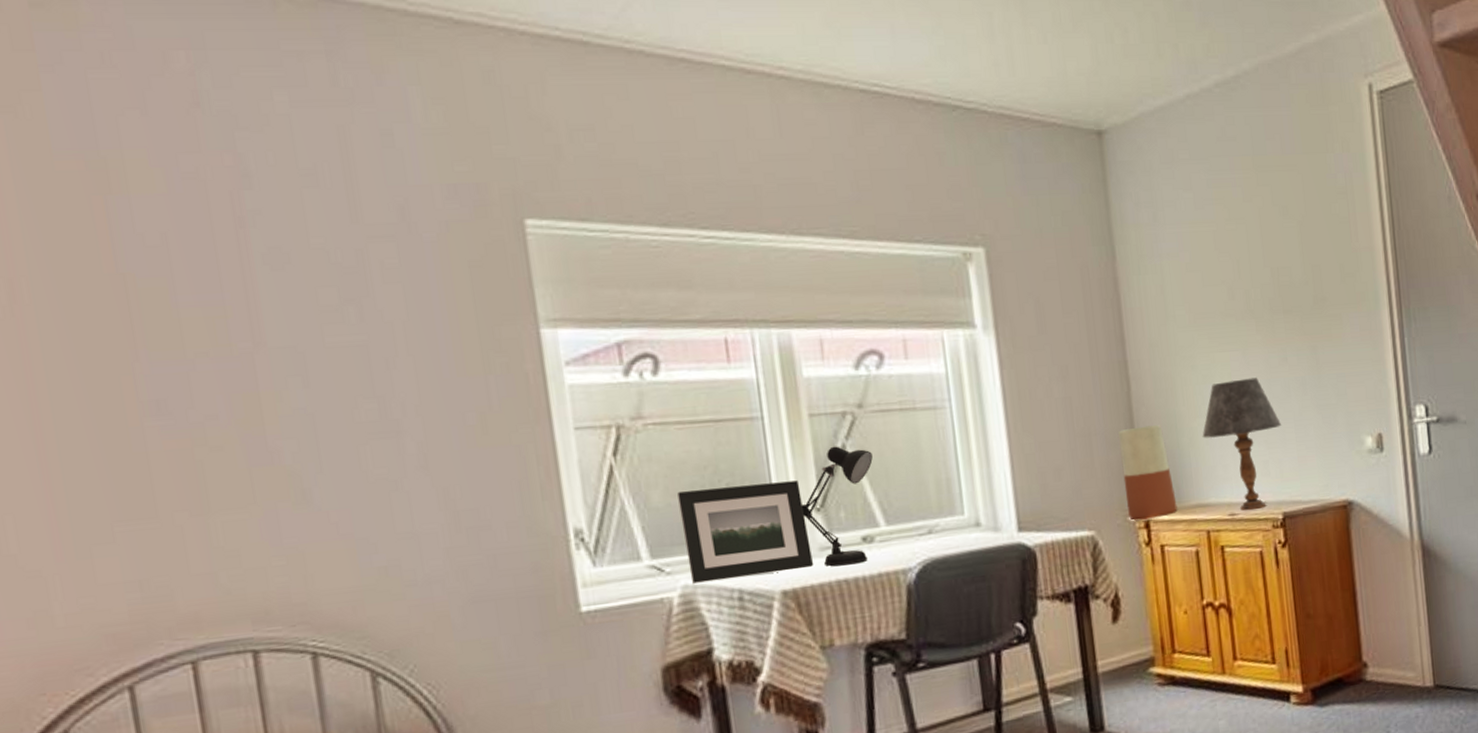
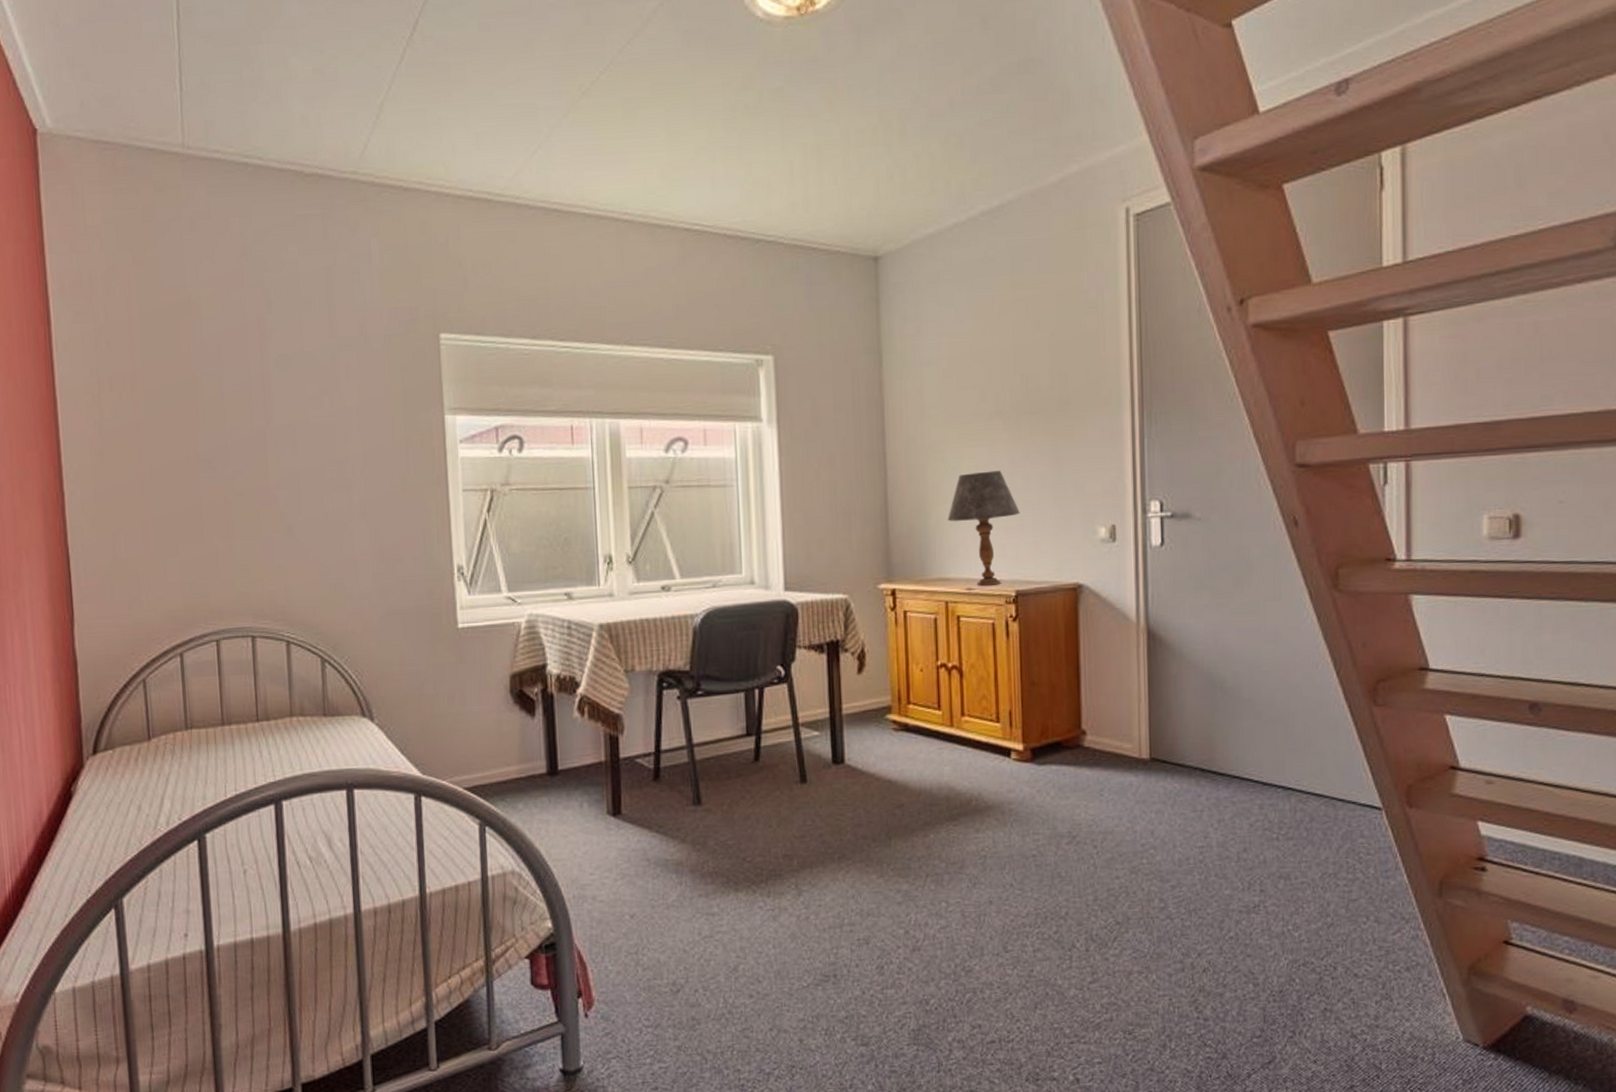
picture frame: present [677,480,814,584] -> none [530,538,624,613]
desk lamp: present [801,446,873,566] -> none [618,513,674,608]
vase: present [1118,425,1178,521] -> none [874,508,921,588]

